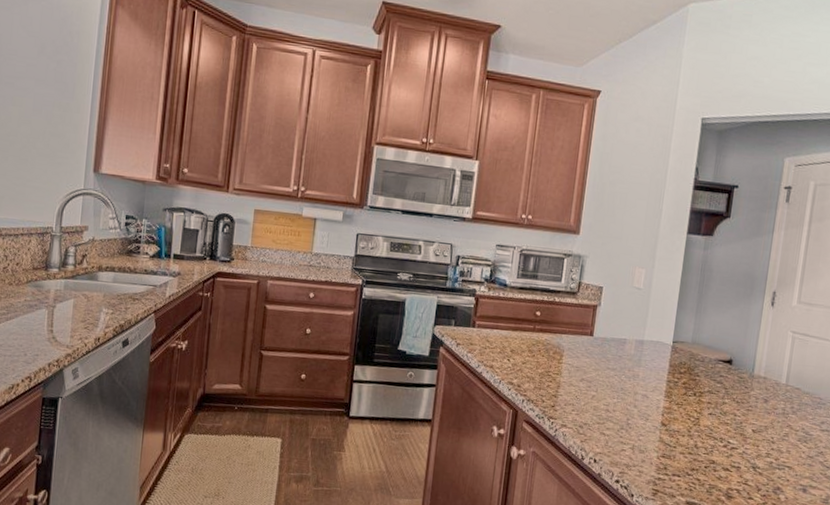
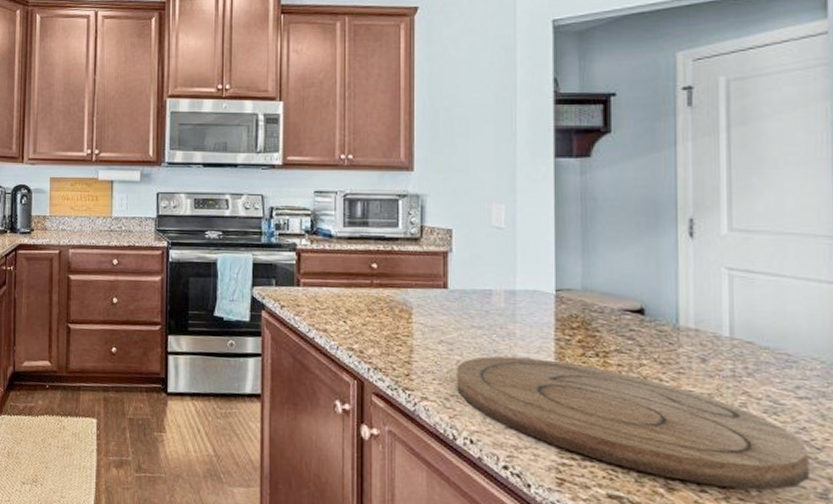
cutting board: none [589,393,821,497] -> present [456,356,809,490]

